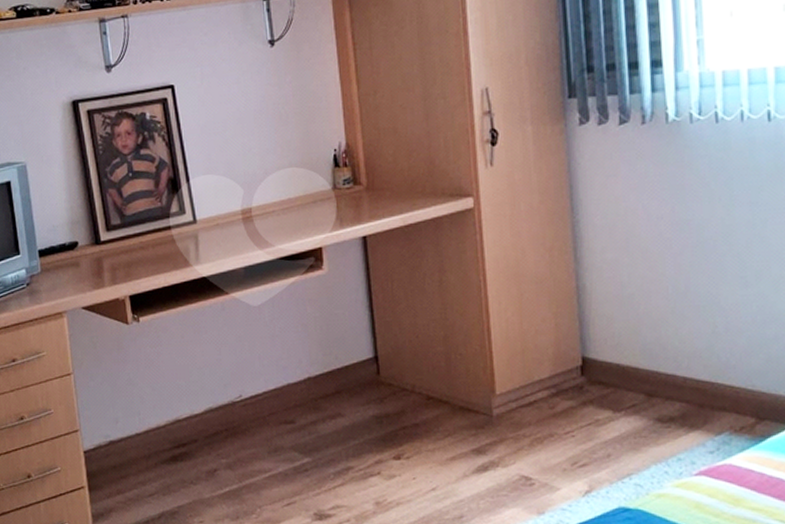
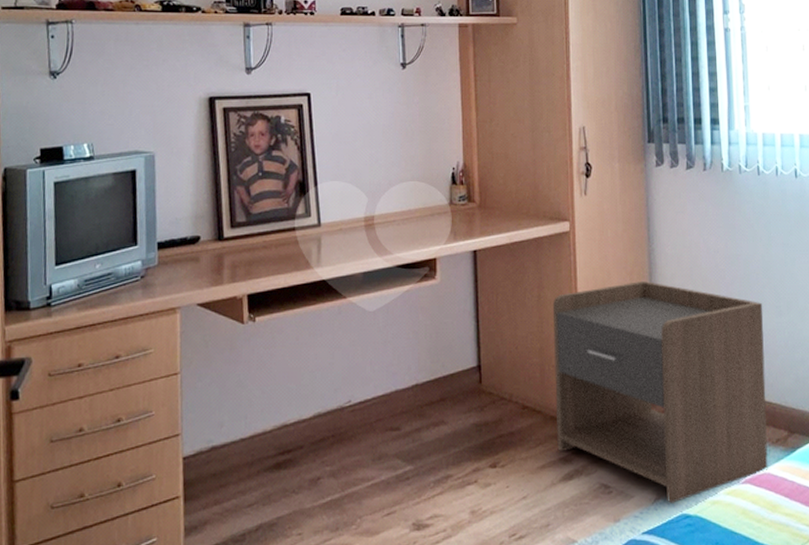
nightstand: none [456,256,729,496] -> present [552,280,768,503]

